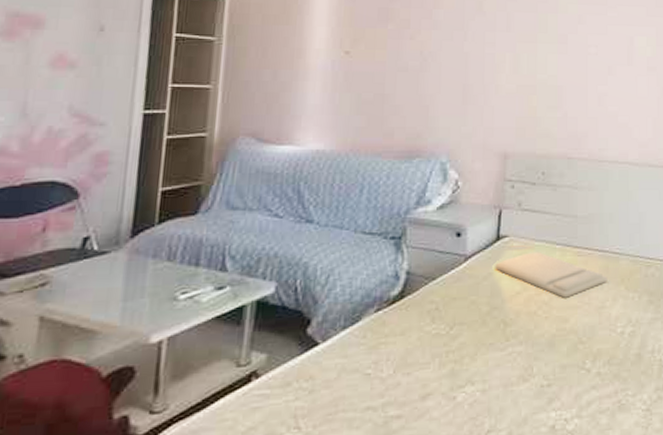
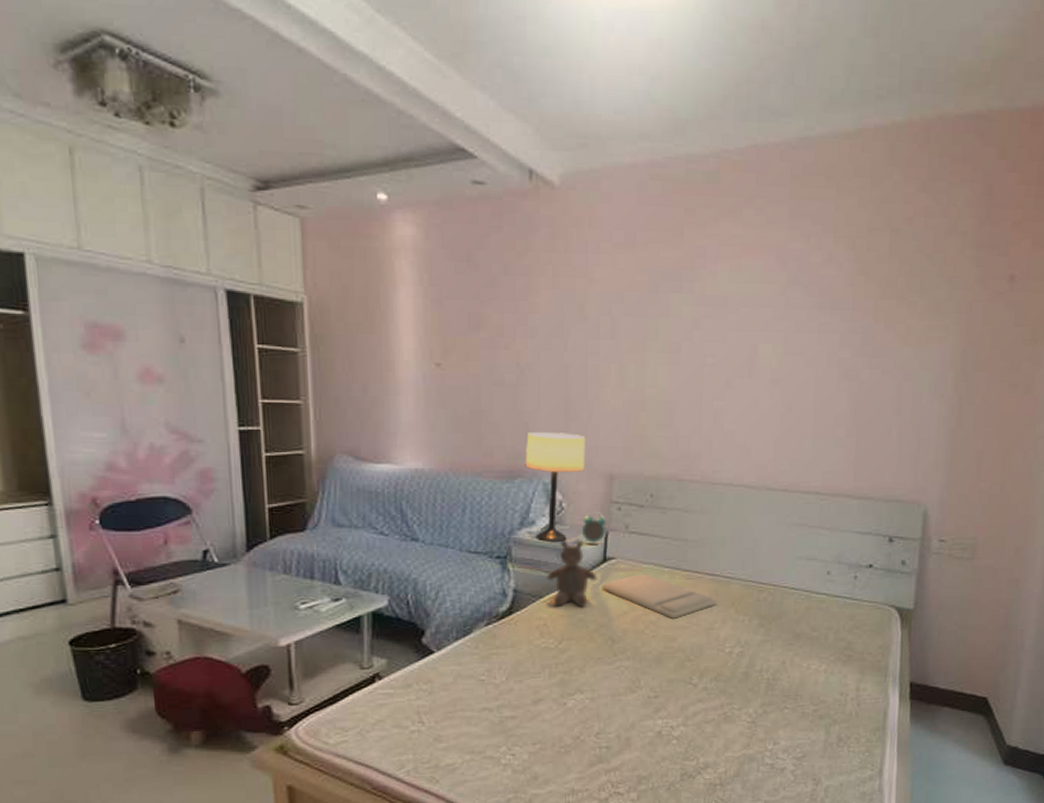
table lamp: none [423,114,482,221] -> present [525,432,586,542]
stuffed animal: none [439,217,491,289] -> present [545,539,598,607]
alarm clock: none [476,190,501,224] -> present [581,512,607,546]

